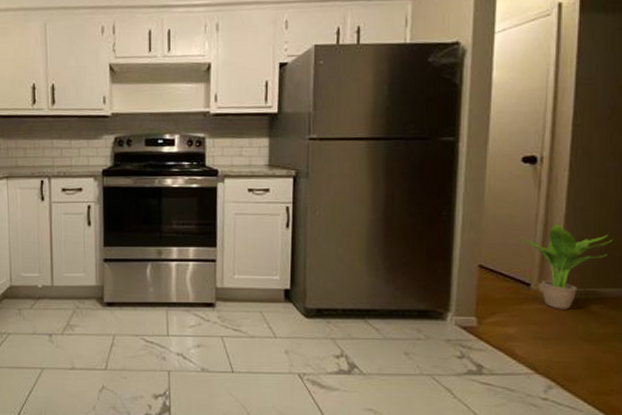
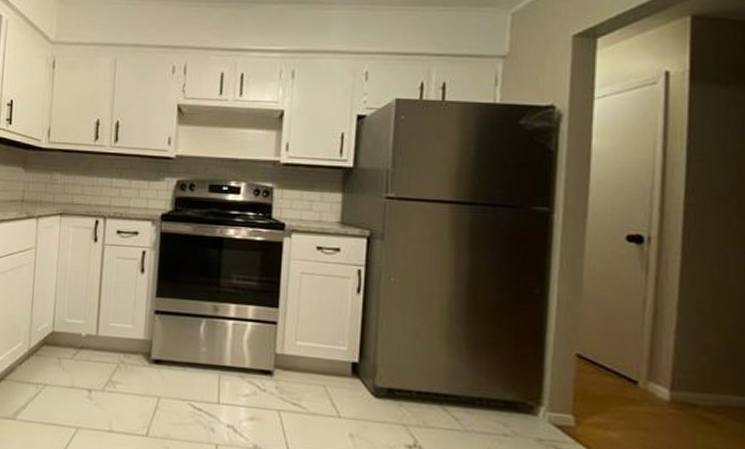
potted plant: present [517,224,614,310] -> none [621,314,737,416]

